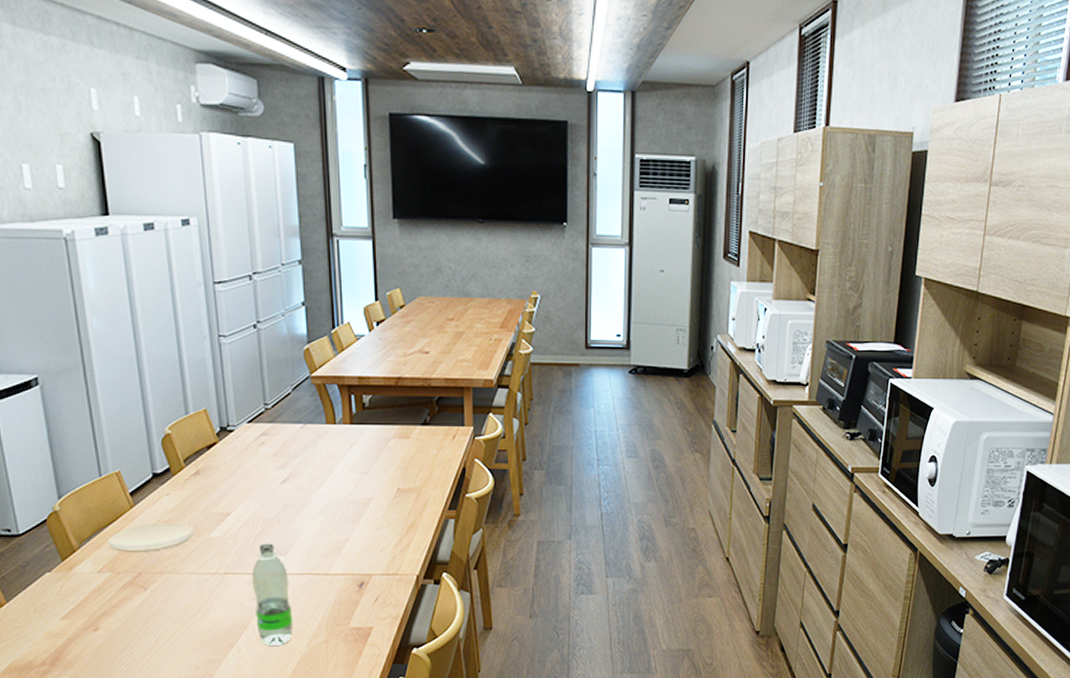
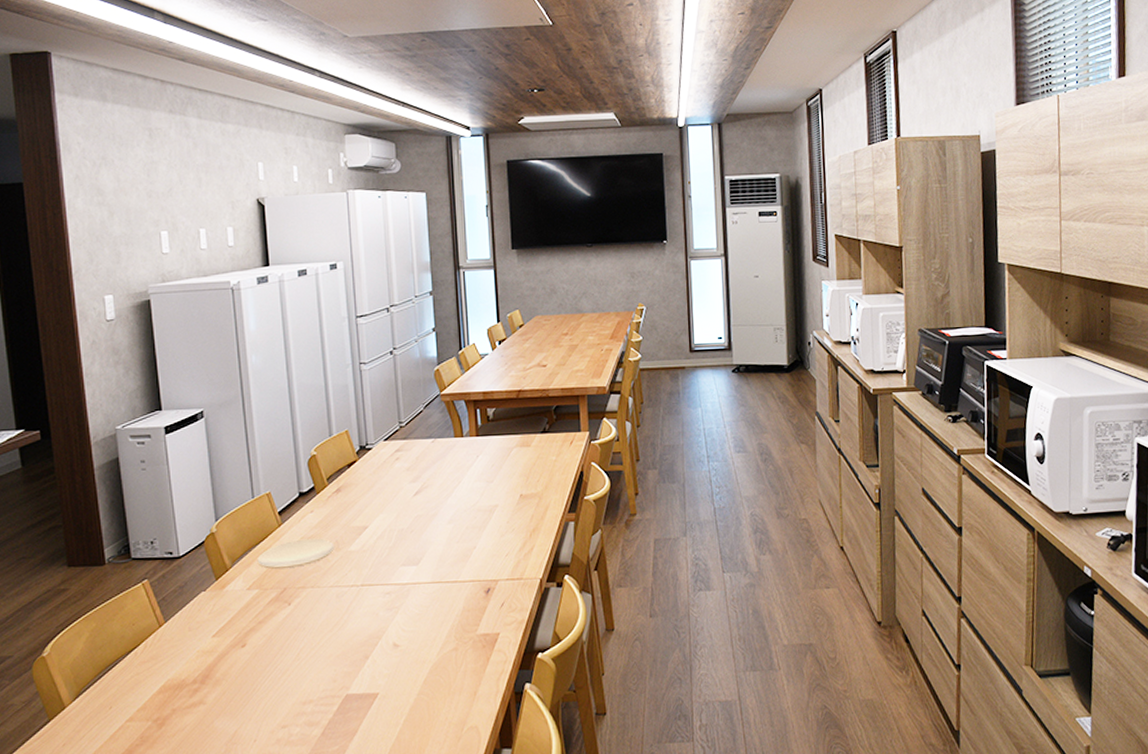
bottle: present [251,543,293,646] -> none [386,554,425,656]

